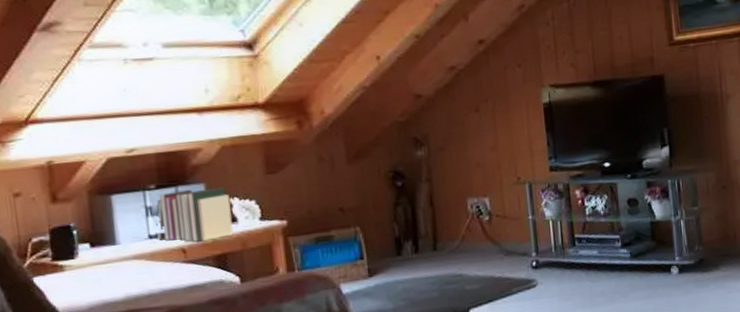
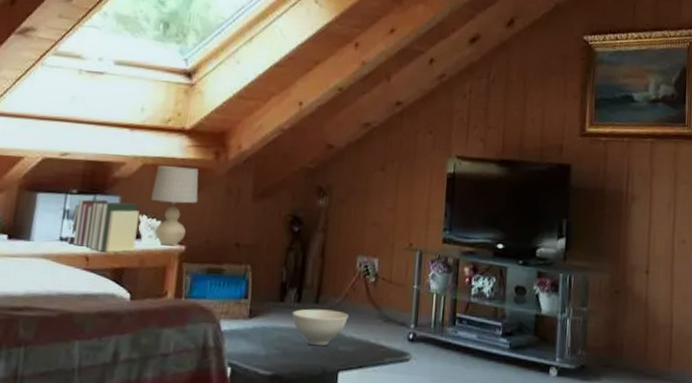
table lamp: none [237,141,290,224] -> present [151,166,199,246]
bowl: none [411,254,470,291] -> present [292,308,350,346]

